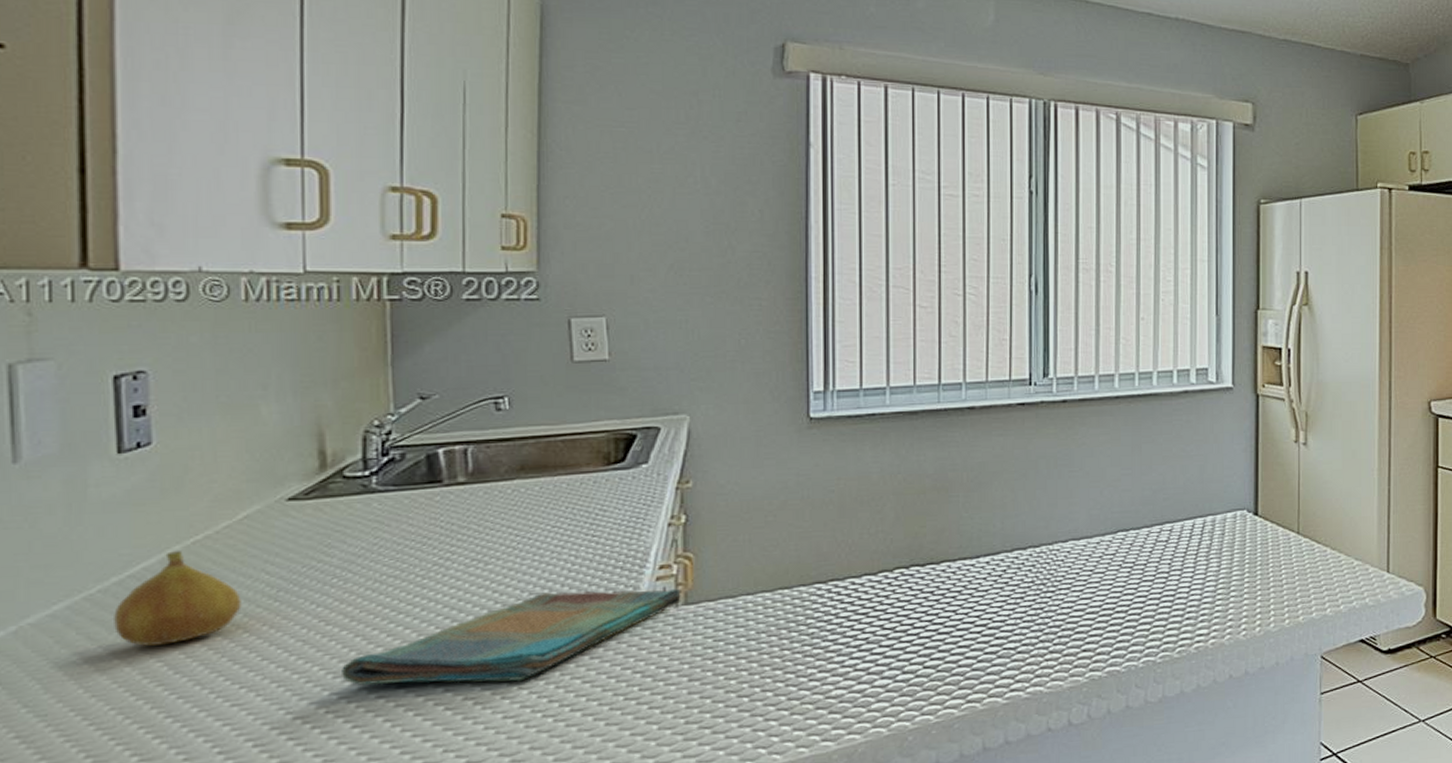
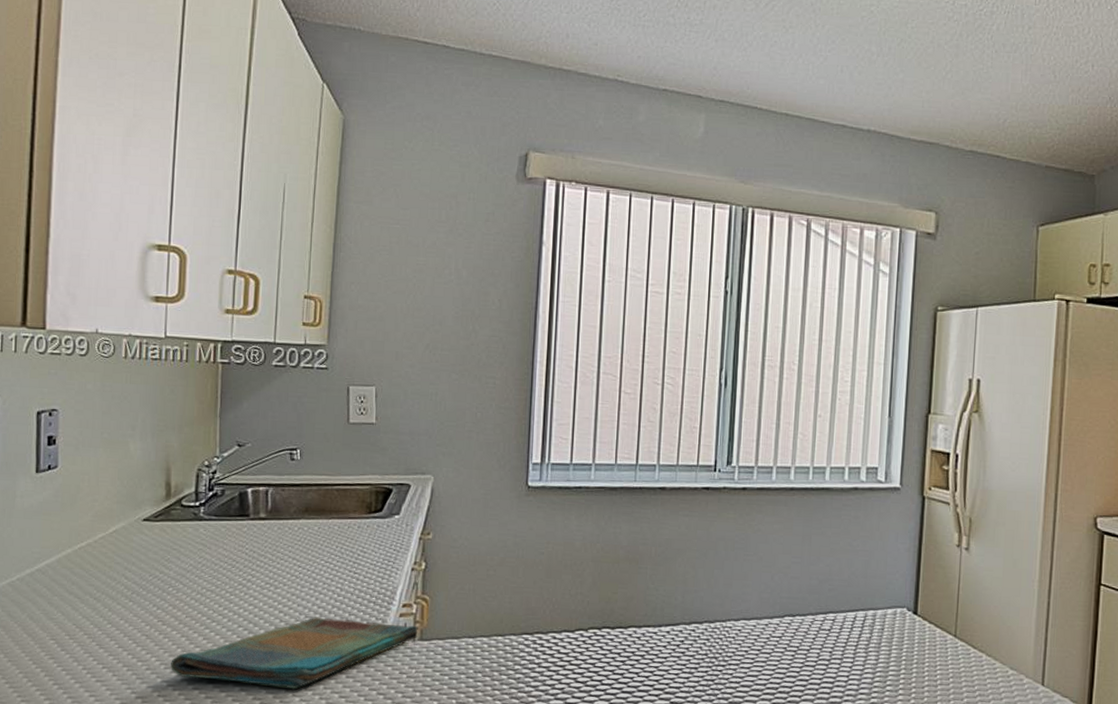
fruit: present [112,551,242,646] -> none [25,553,108,627]

